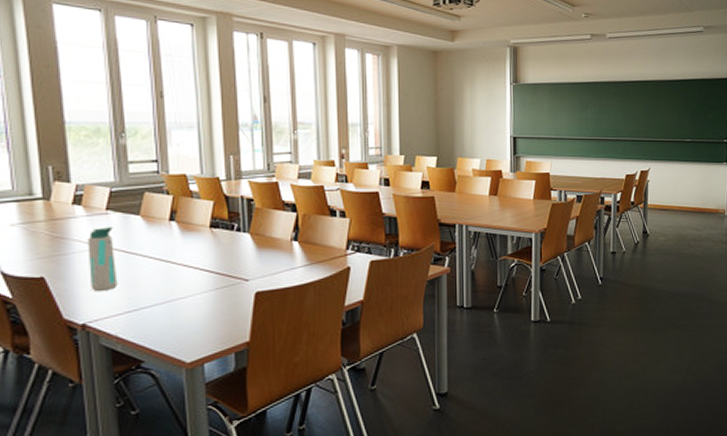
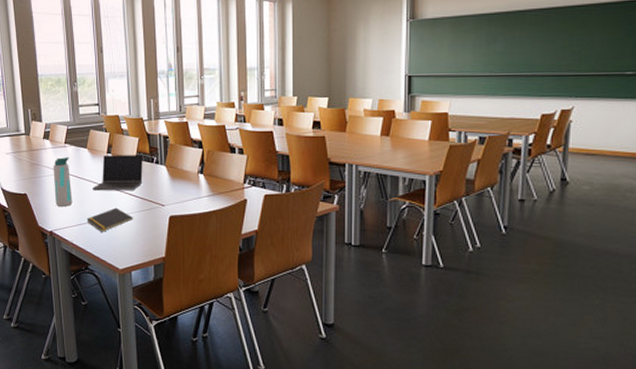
notepad: none [139,287,206,319] -> present [87,207,133,232]
laptop computer: none [148,221,219,268] -> present [92,155,143,191]

